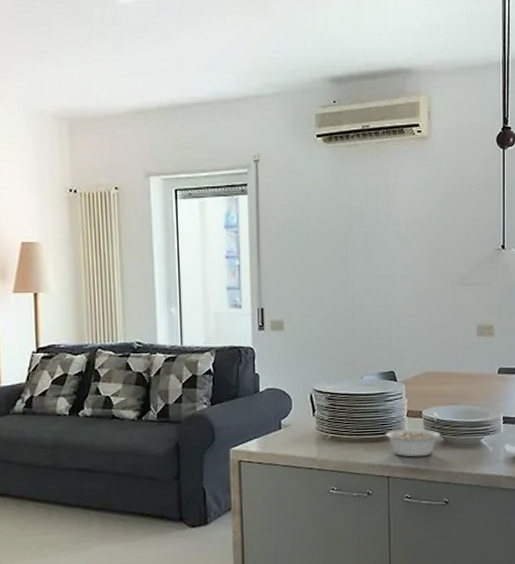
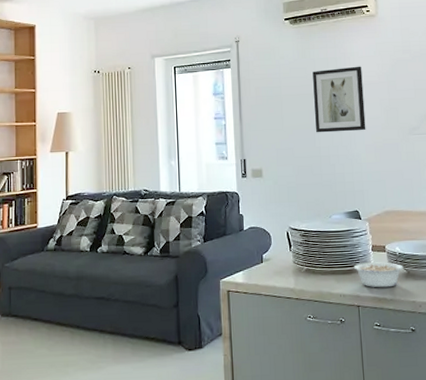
wall art: none [348,200,409,279] -> present [312,66,366,133]

